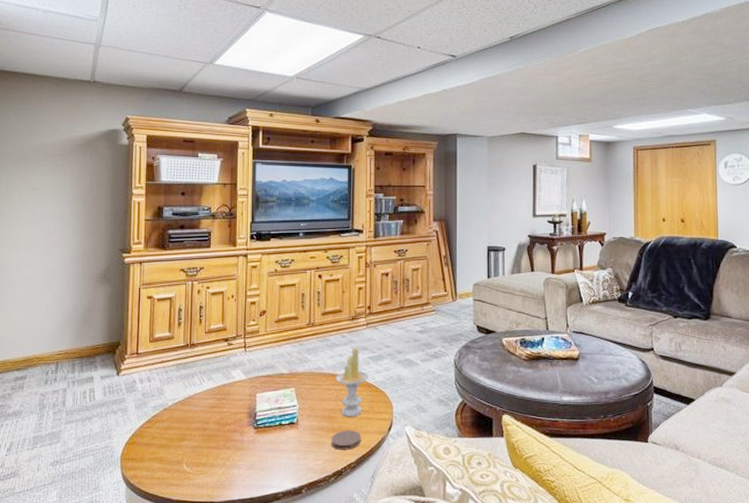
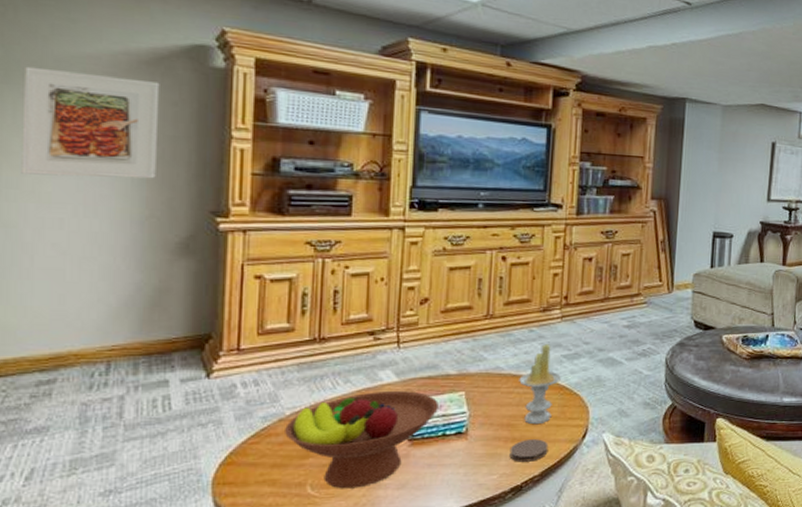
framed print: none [9,155,89,229] -> present [21,66,160,179]
fruit bowl: none [168,387,276,467] -> present [285,391,439,489]

